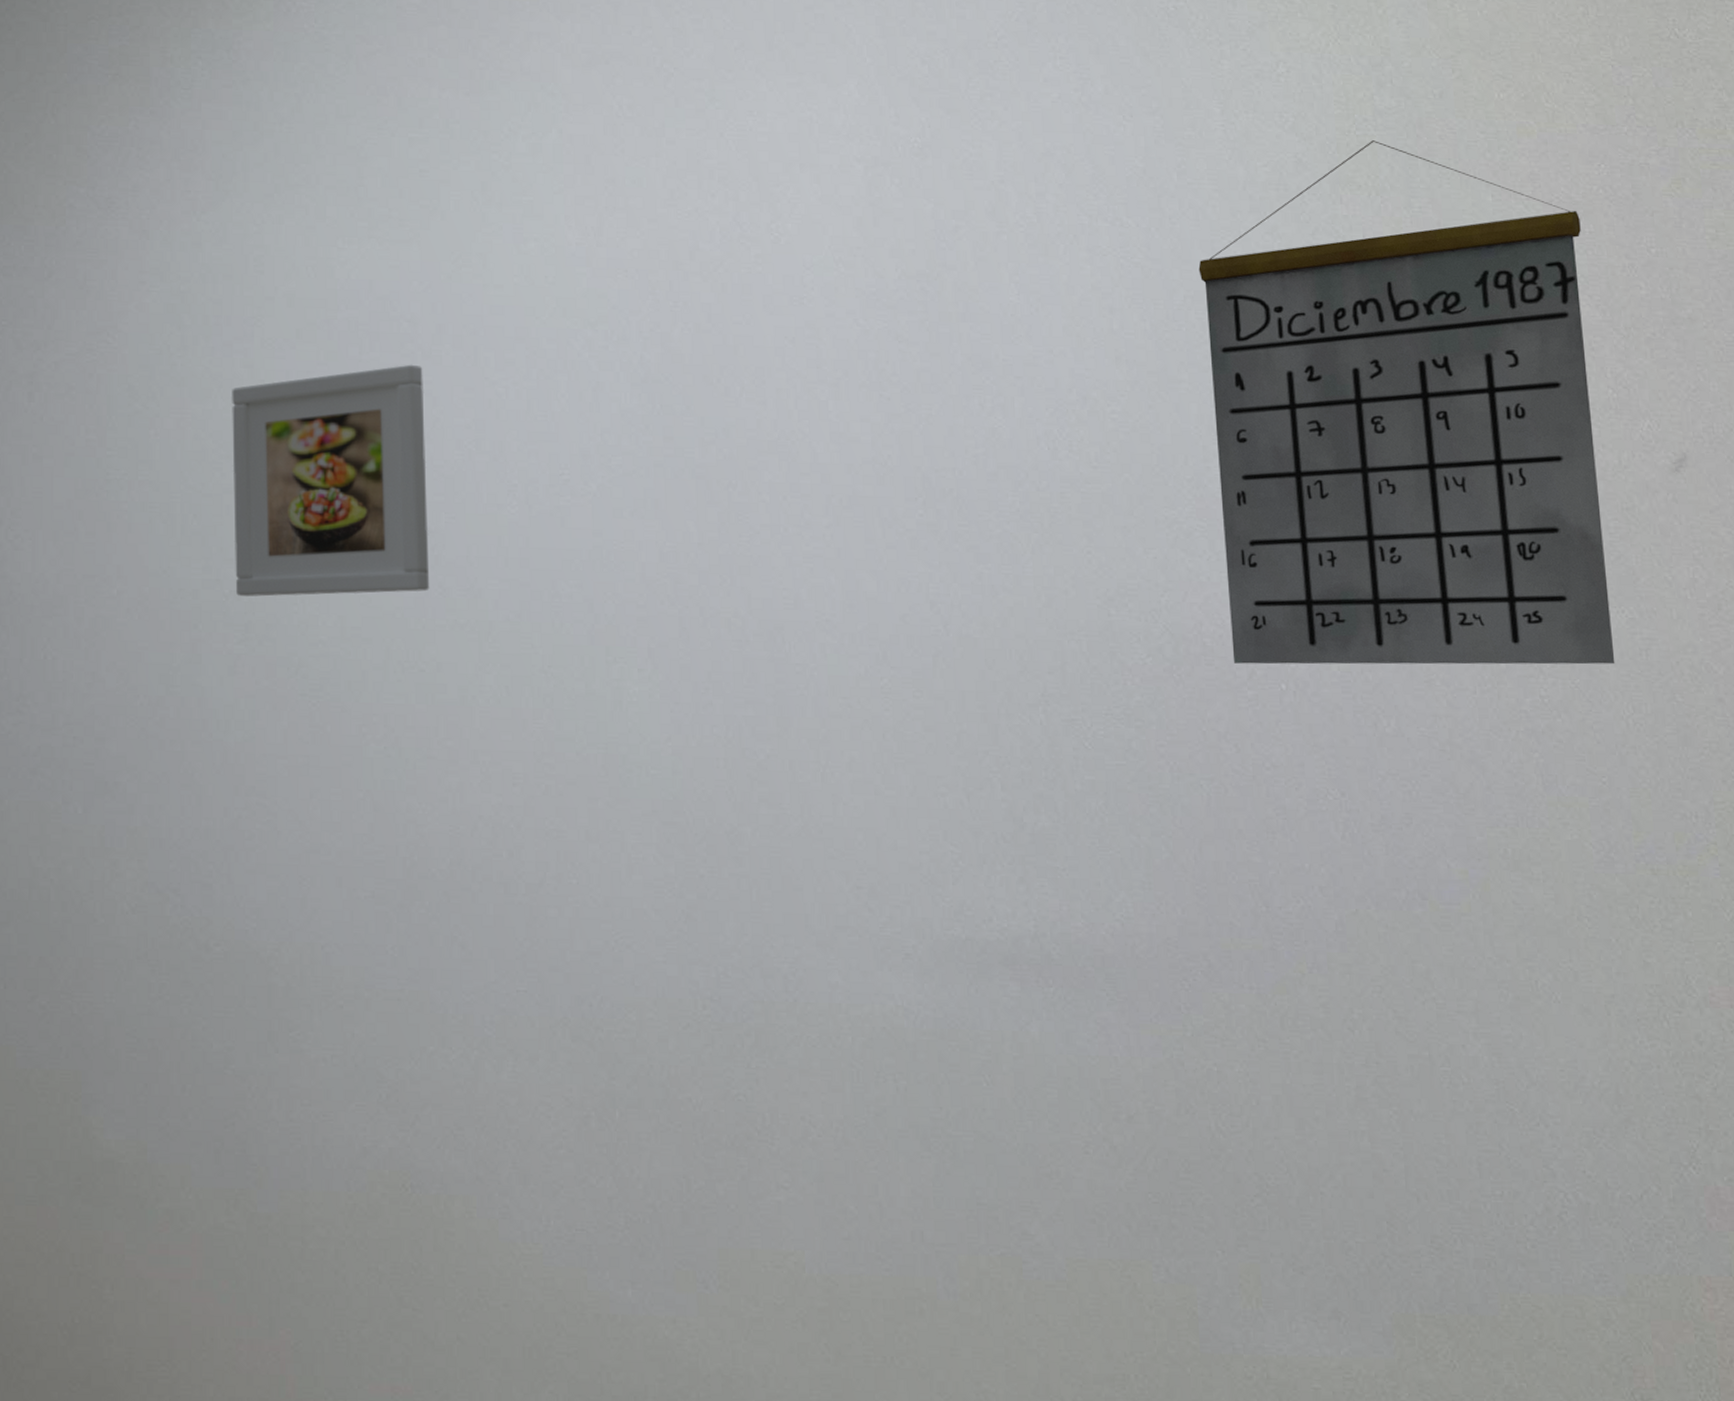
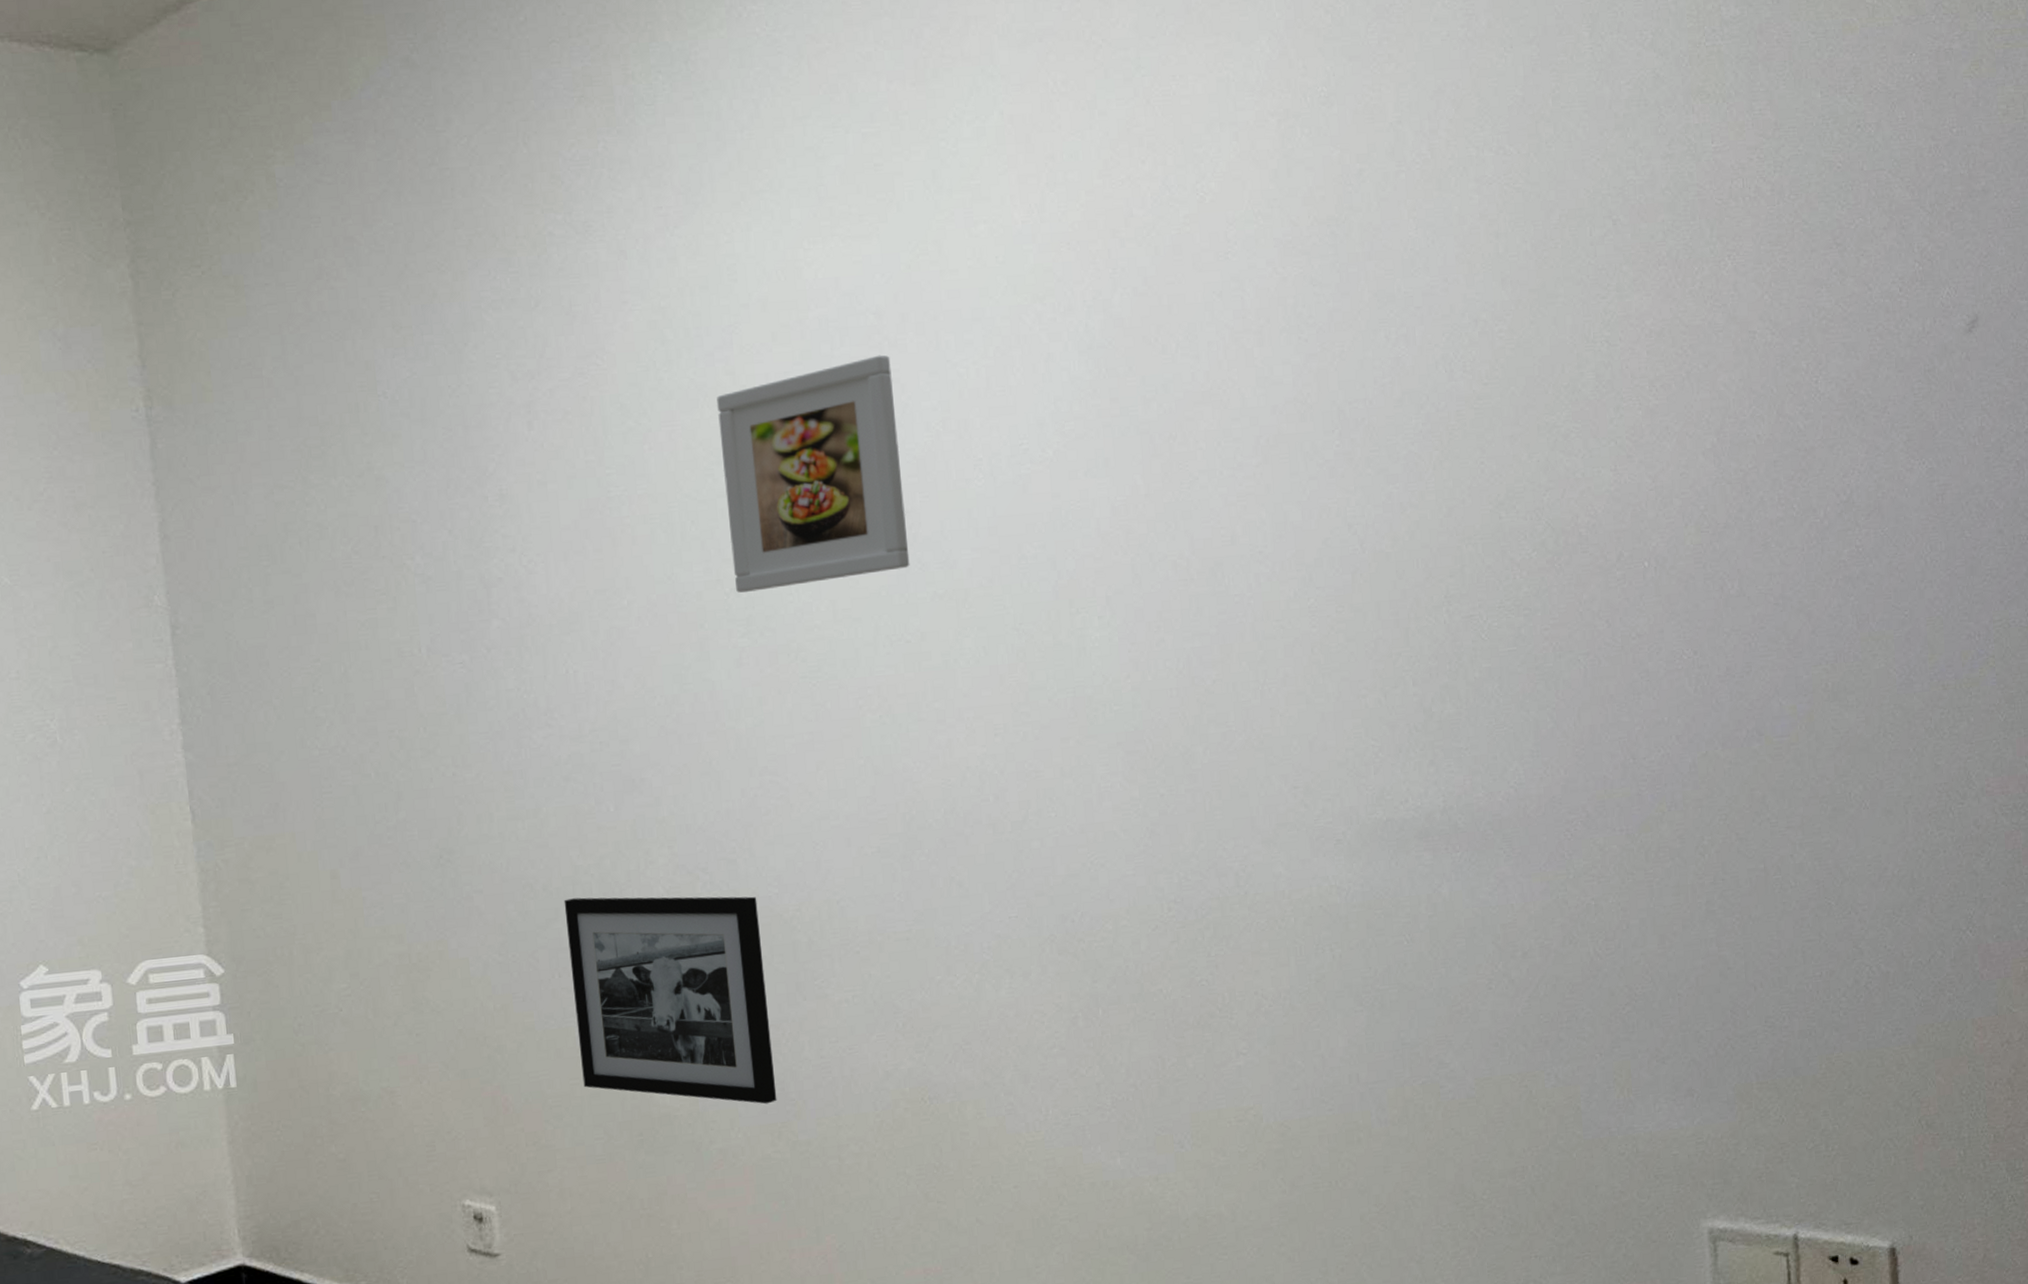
picture frame: none [17,903,236,1165] -> present [564,896,777,1105]
calendar: present [1198,140,1615,665] -> none [1571,50,1917,548]

